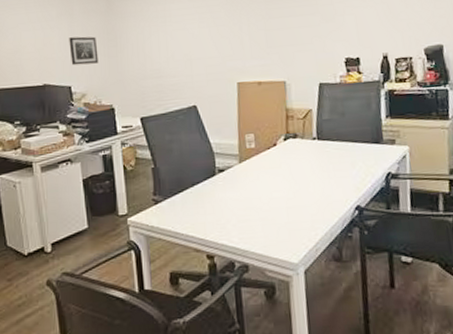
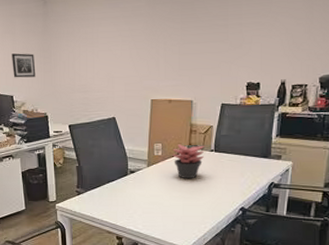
succulent plant: none [267,133,306,176] -> present [172,144,205,179]

